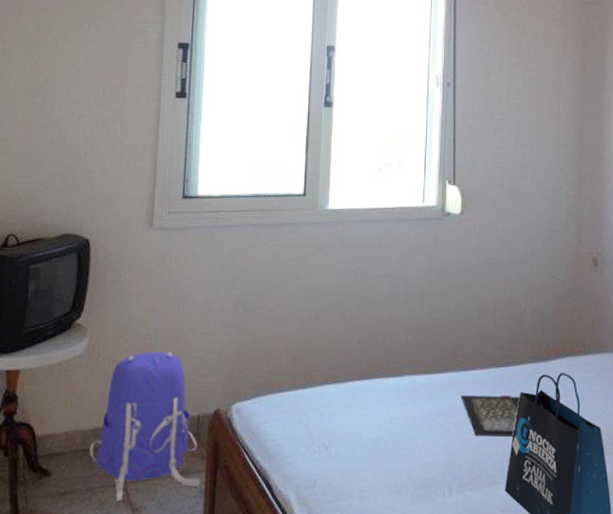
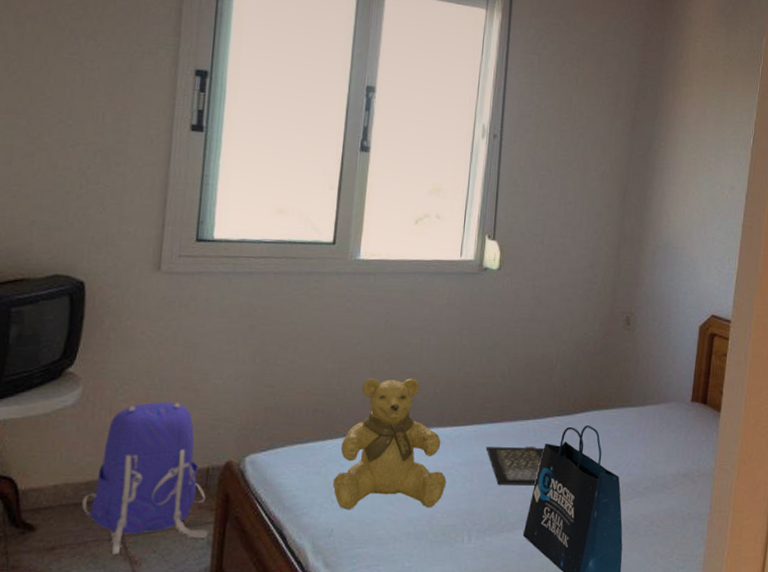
teddy bear: none [313,325,424,459] -> present [332,378,447,509]

